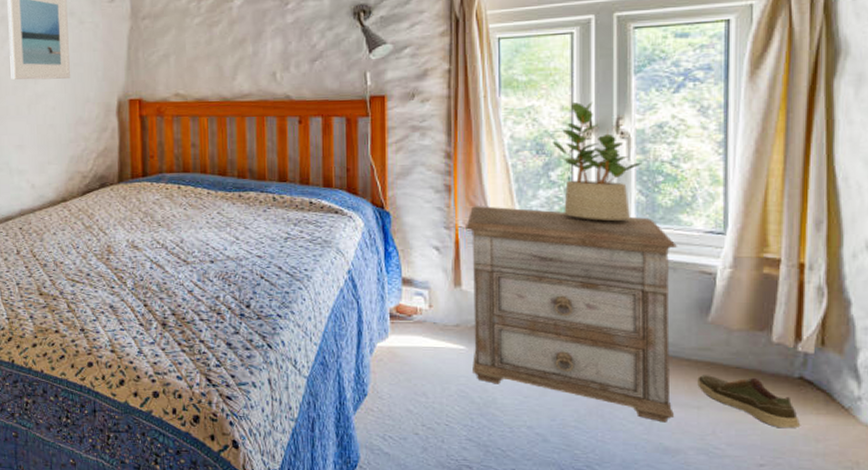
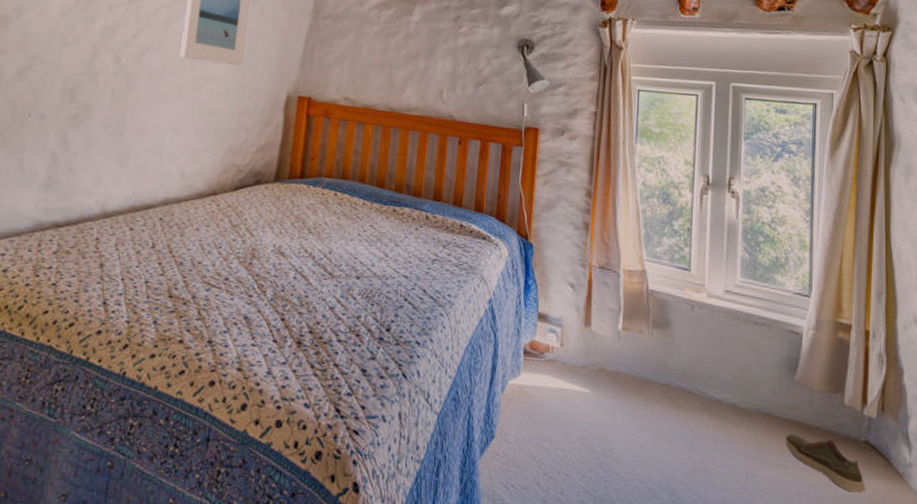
nightstand: present [466,206,677,423] -> none [595,246,772,482]
potted plant: present [552,102,641,222] -> none [676,158,747,276]

